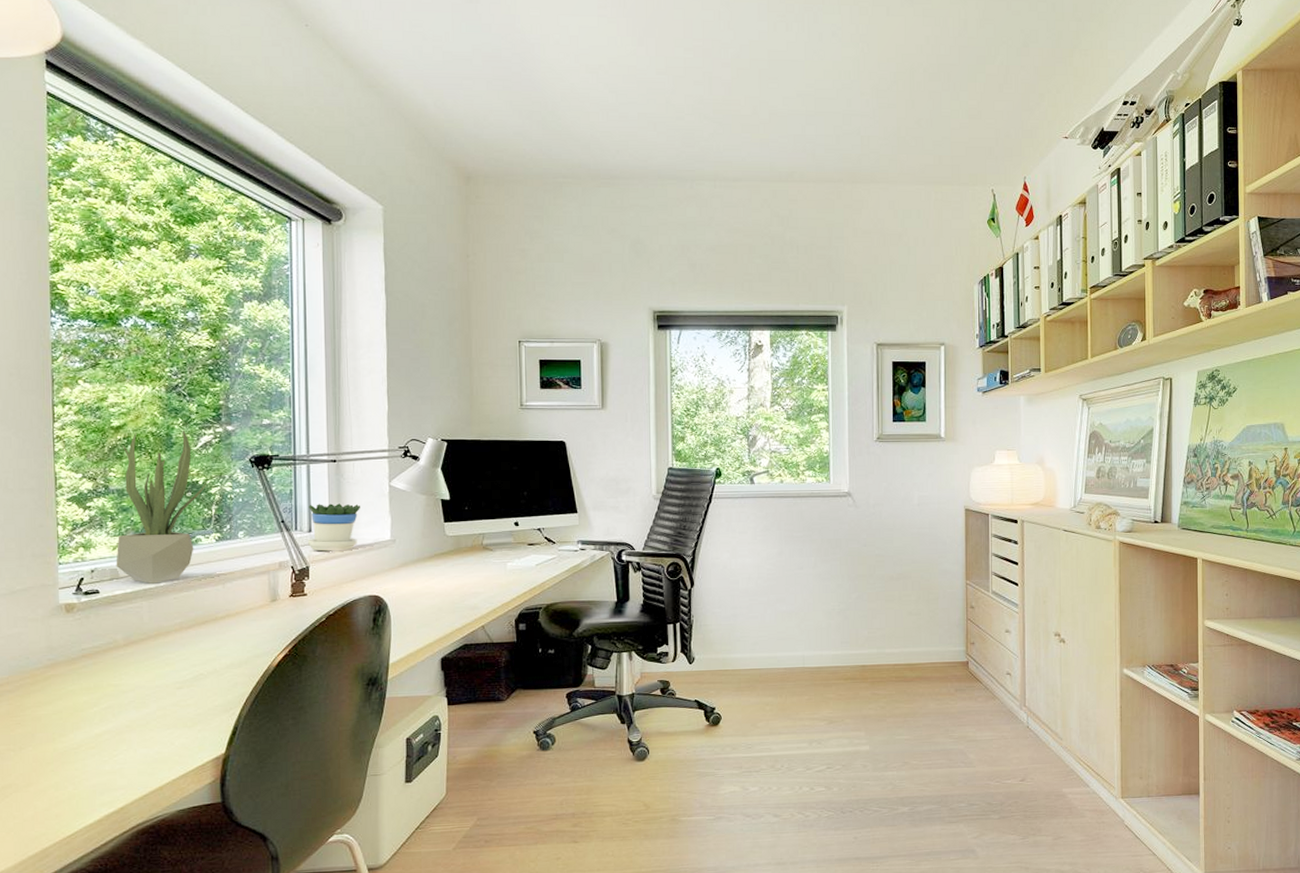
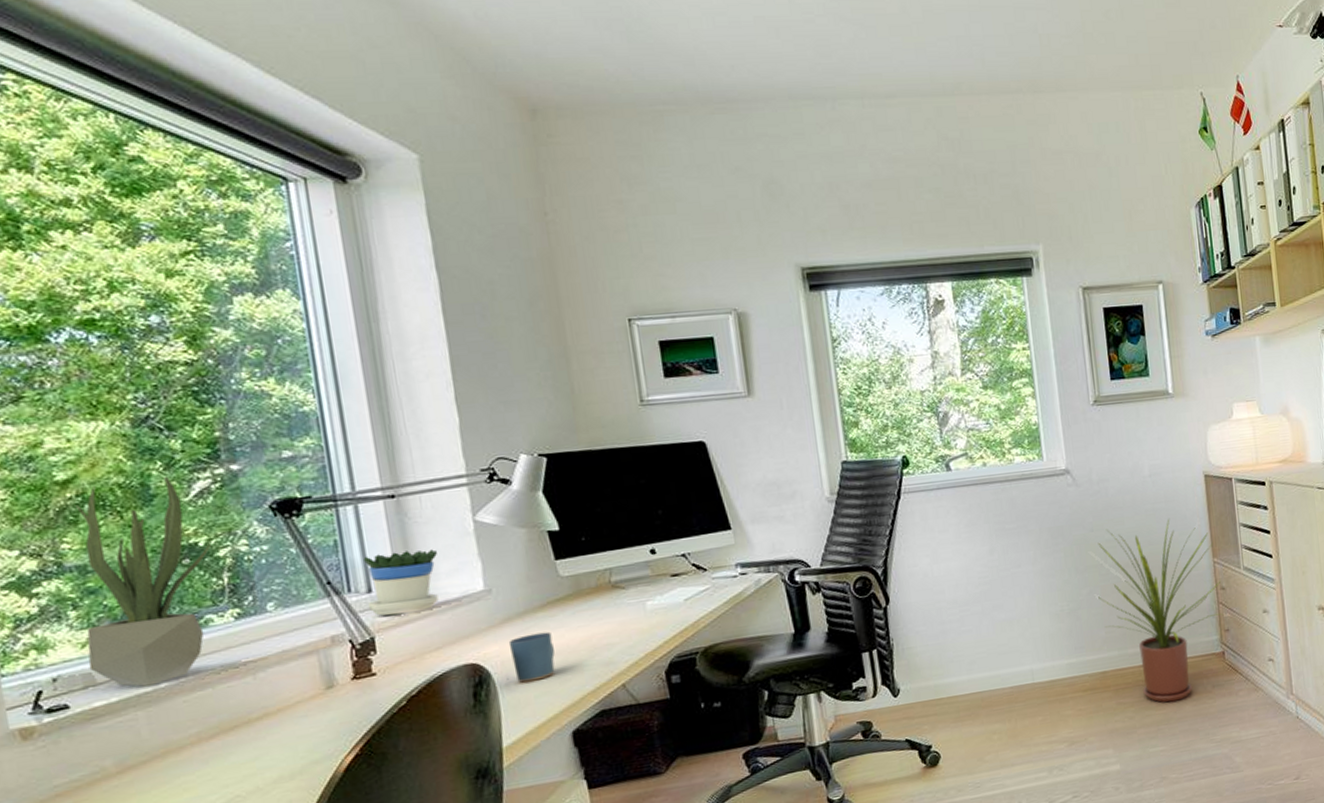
mug: none [403,577,435,615] -> present [508,631,555,683]
house plant: none [865,543,972,699] -> present [1098,519,1224,703]

